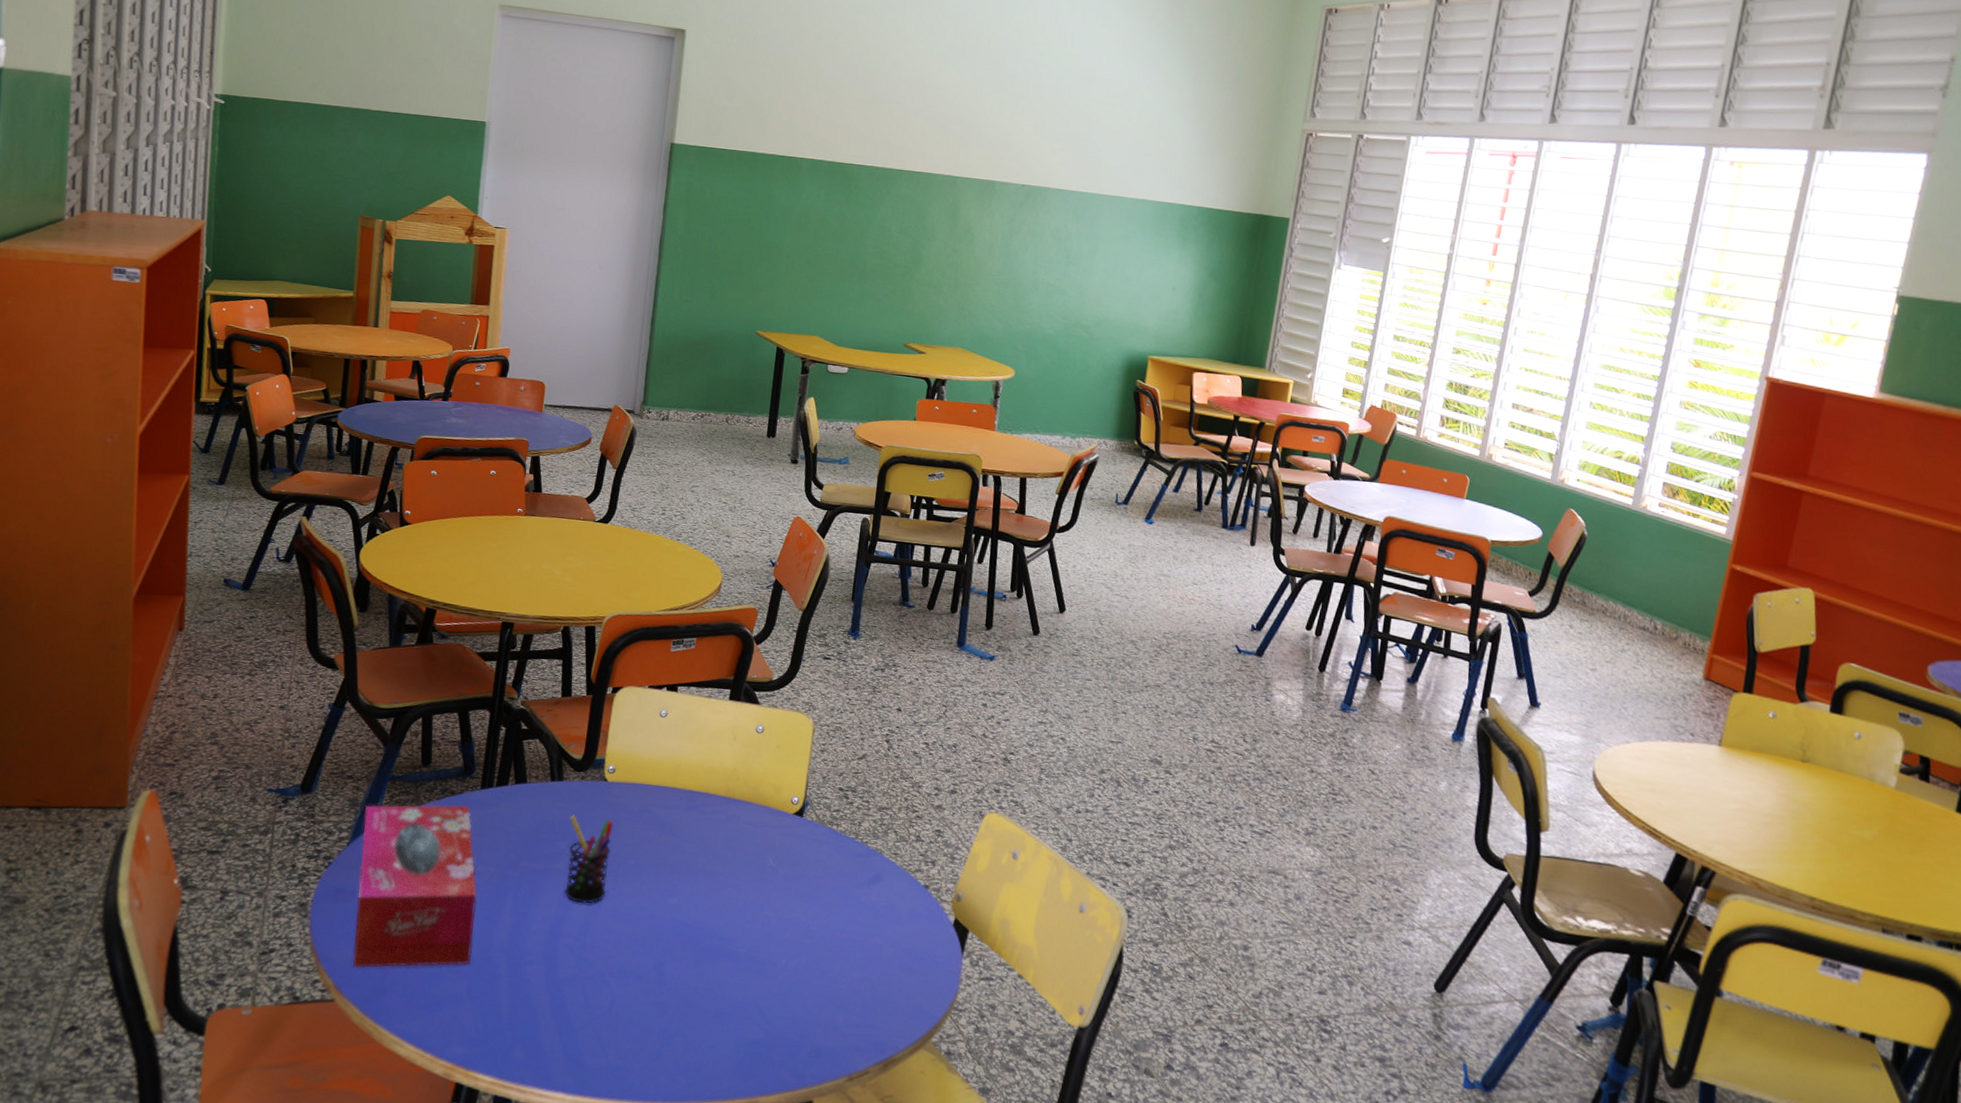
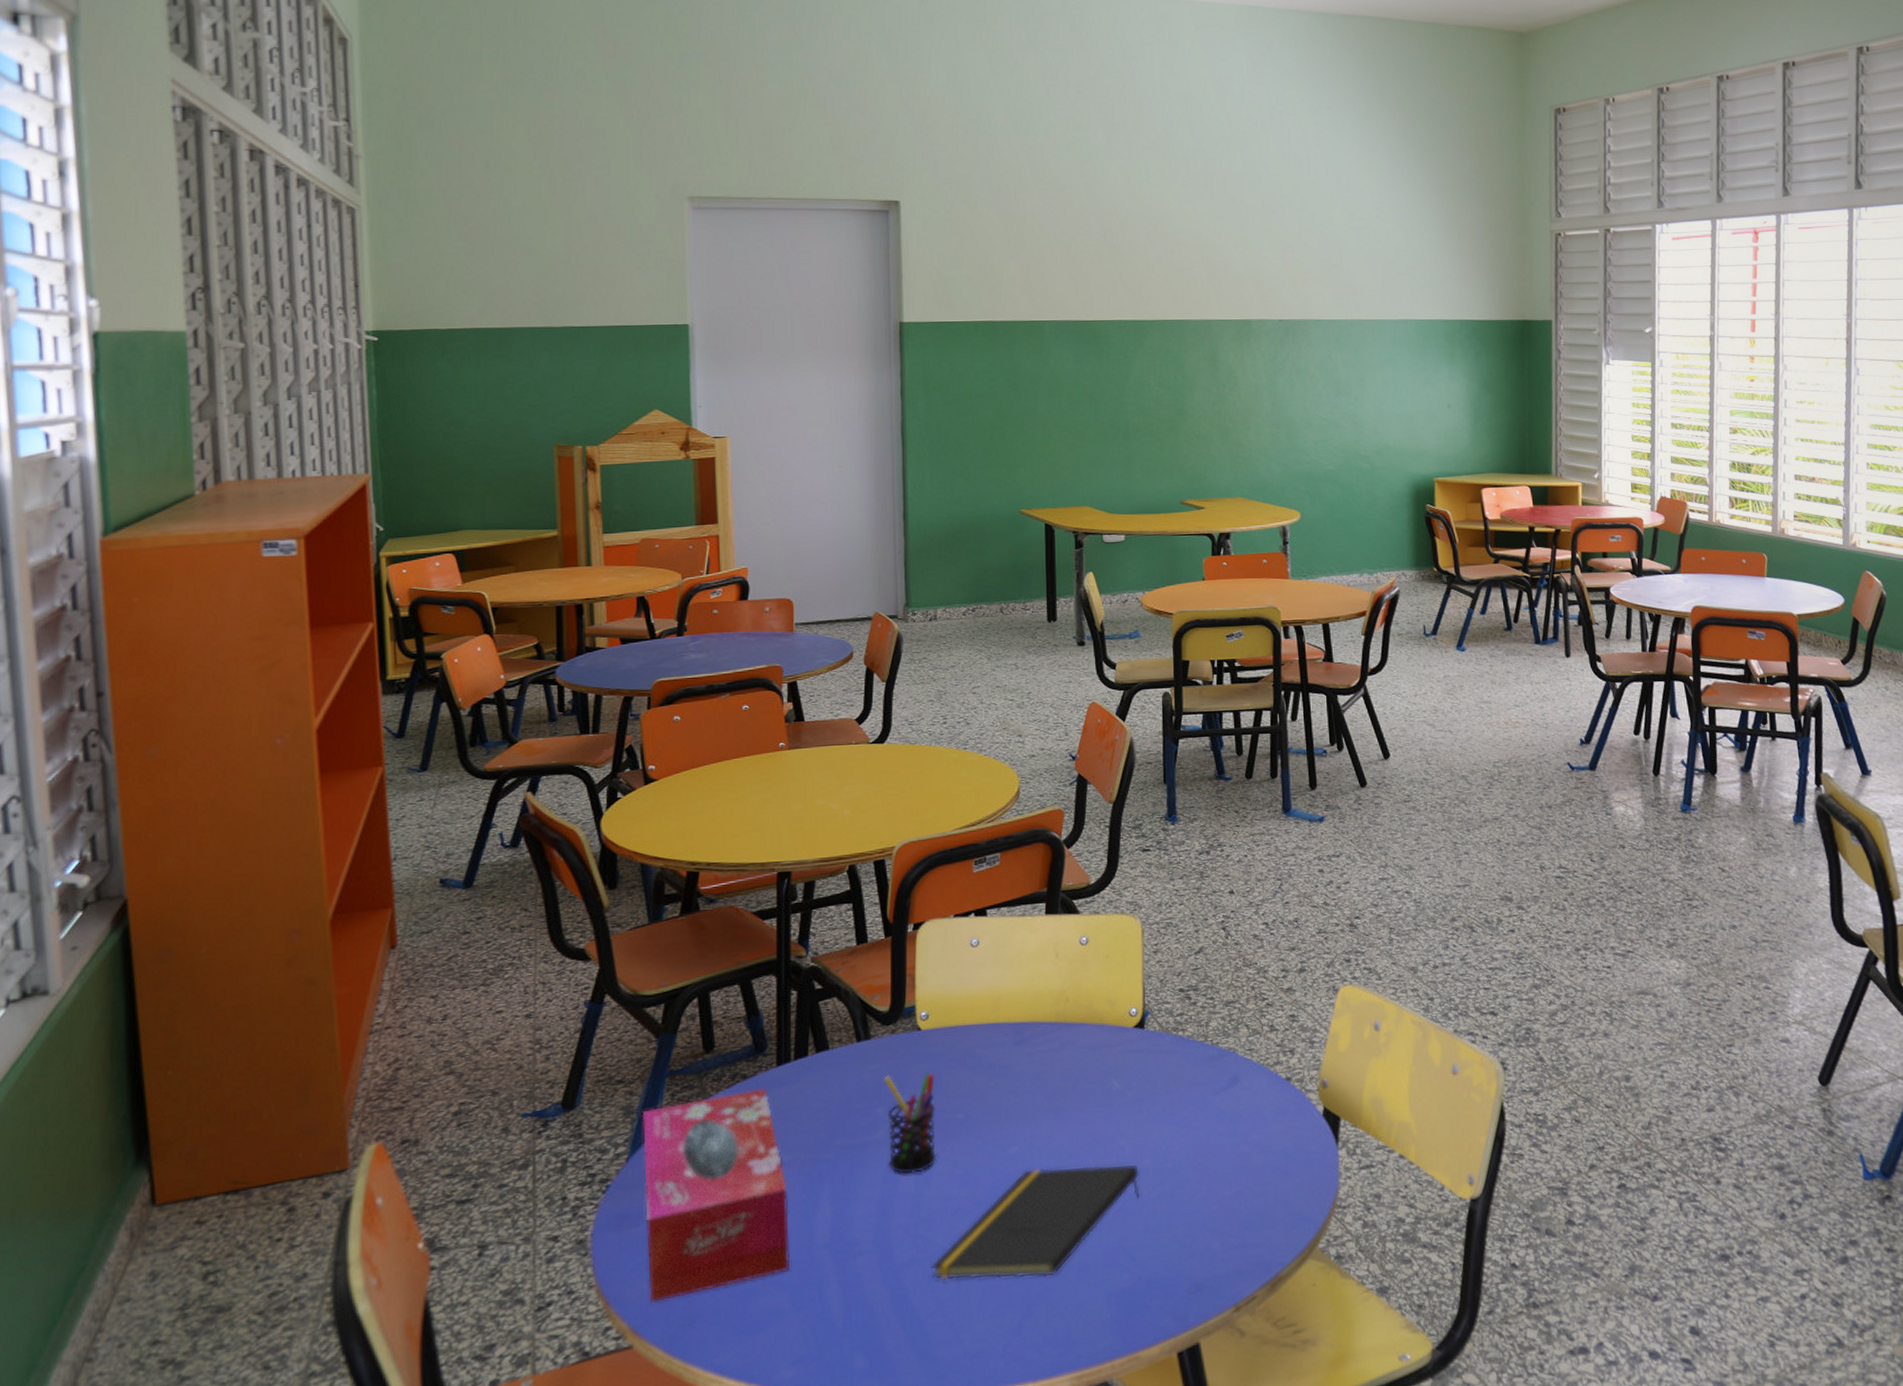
notepad: none [589,920,782,1017] -> present [931,1164,1140,1281]

